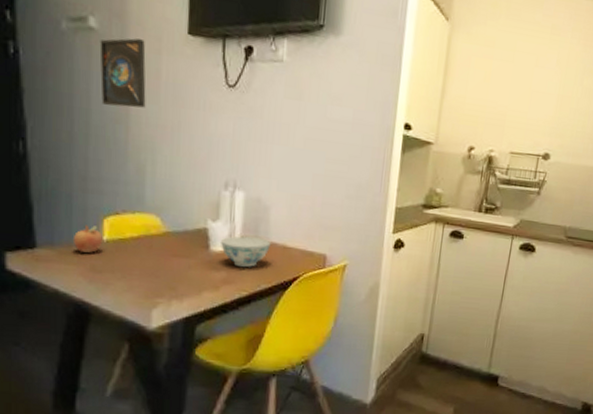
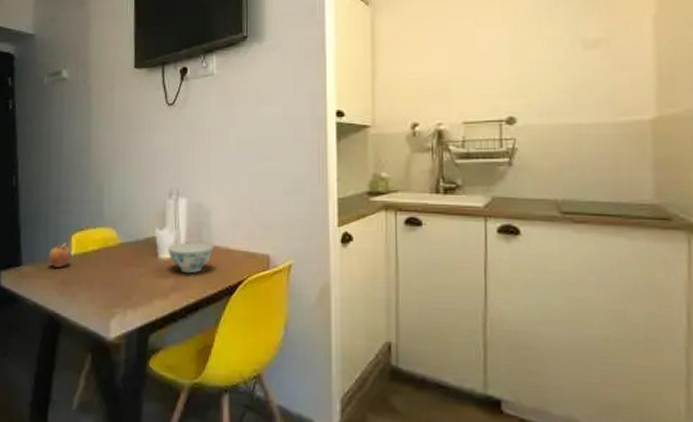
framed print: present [99,38,146,108] -> none [69,80,104,138]

